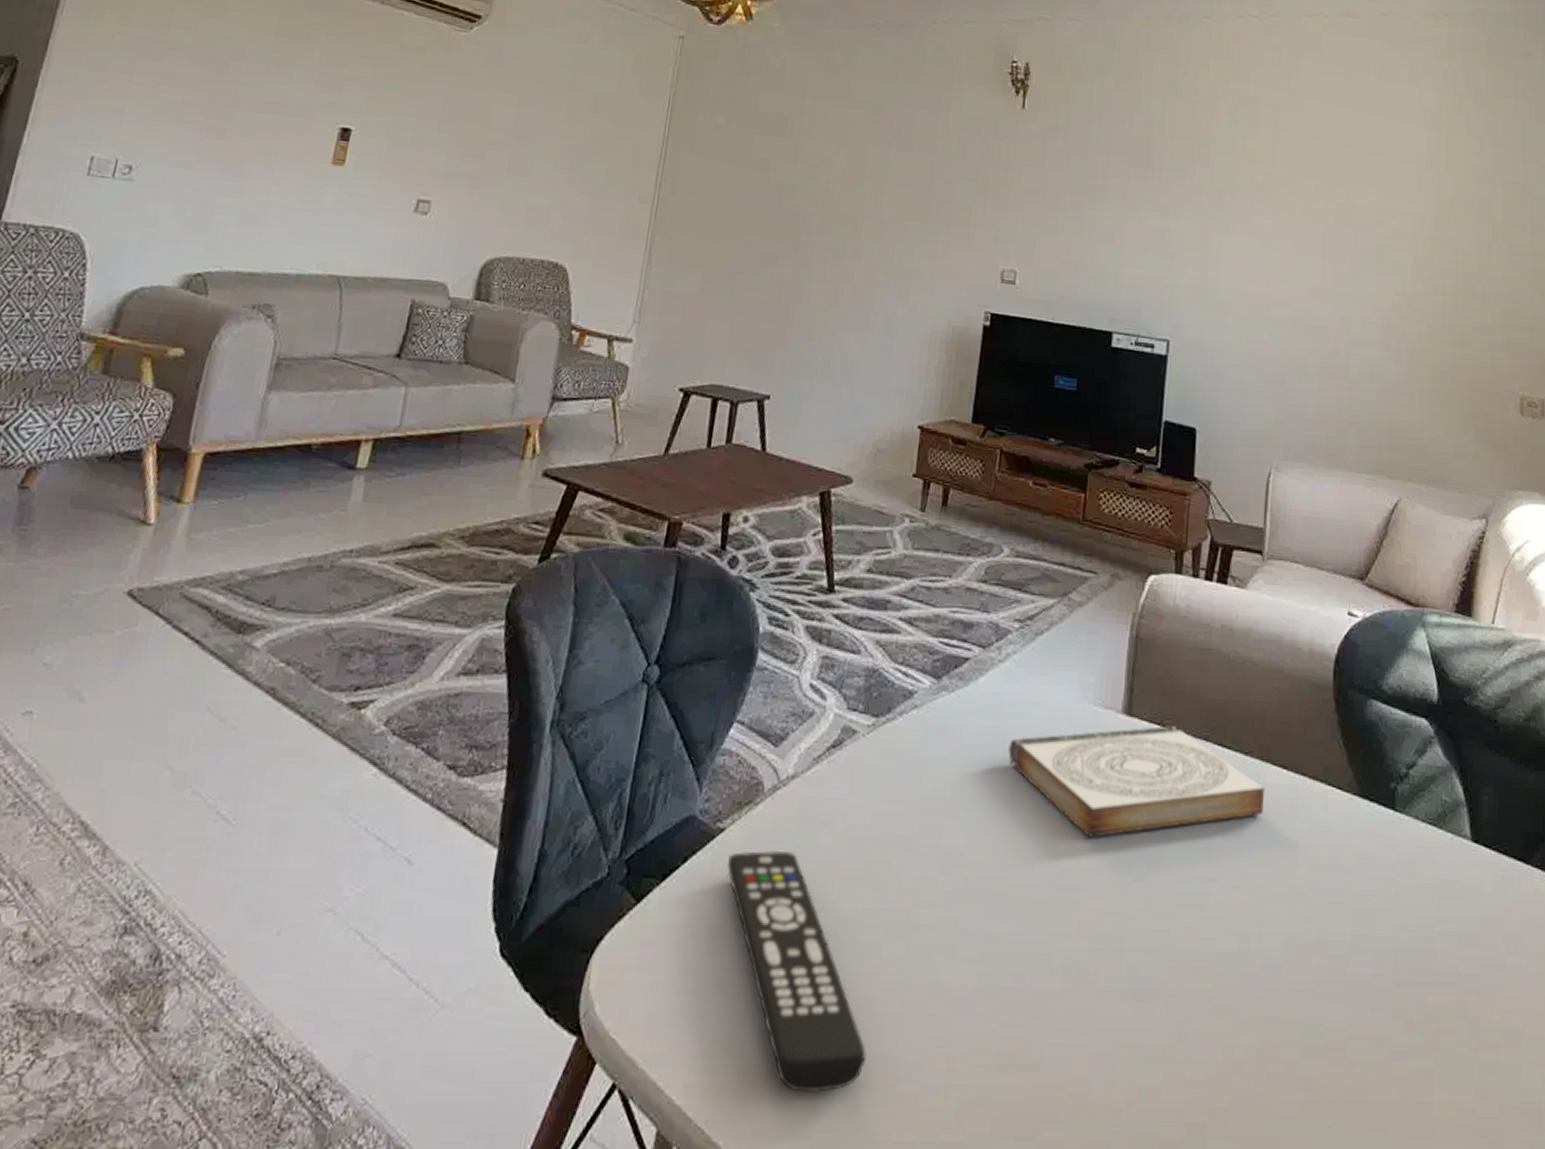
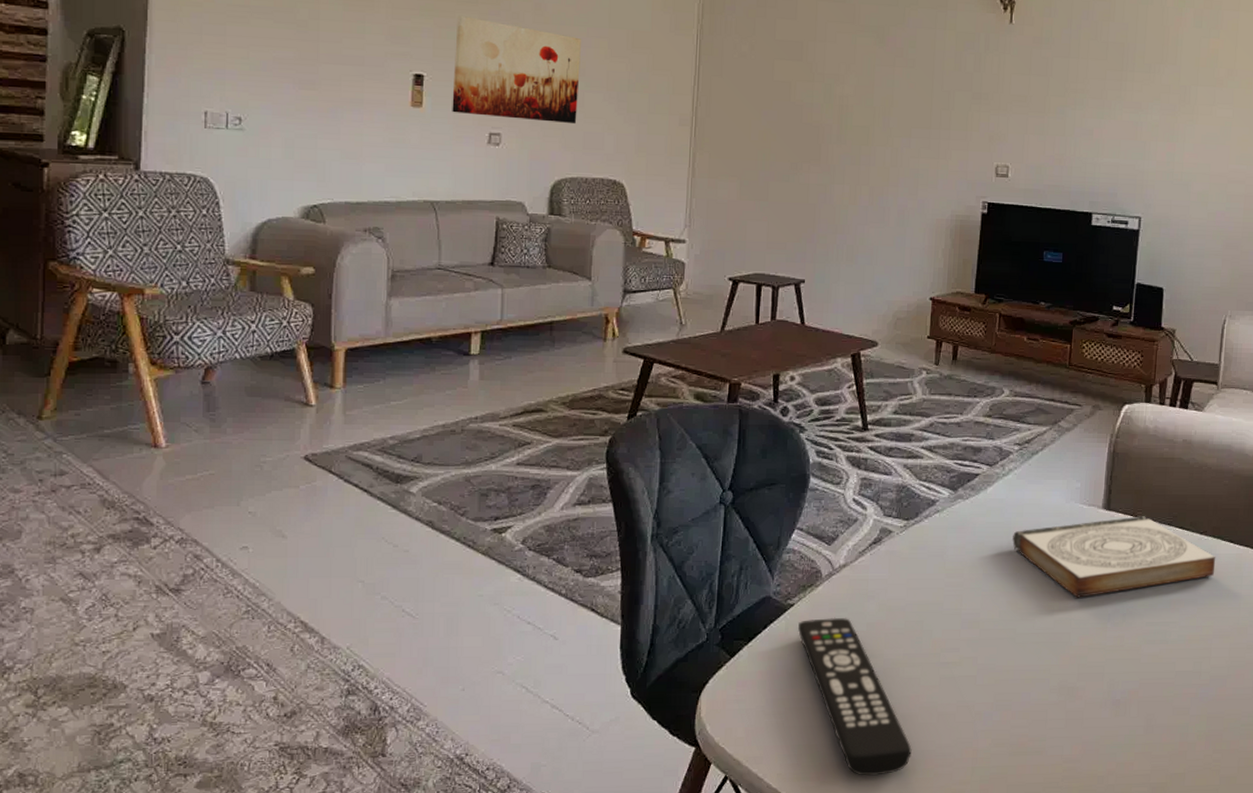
wall art: none [377,64,537,195] -> present [452,15,581,125]

